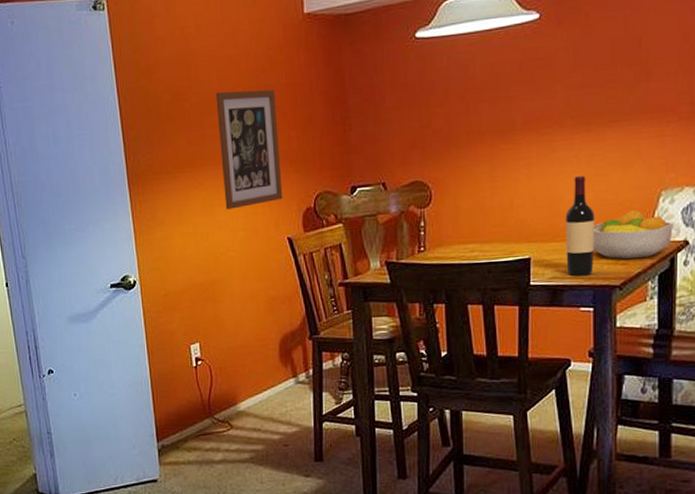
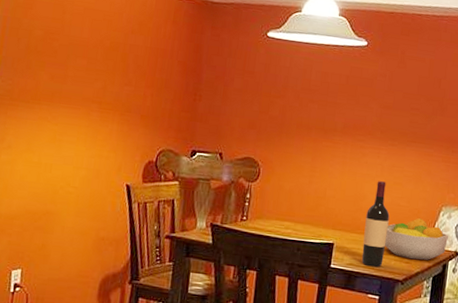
wall art: present [215,89,283,210] -> none [73,40,139,149]

